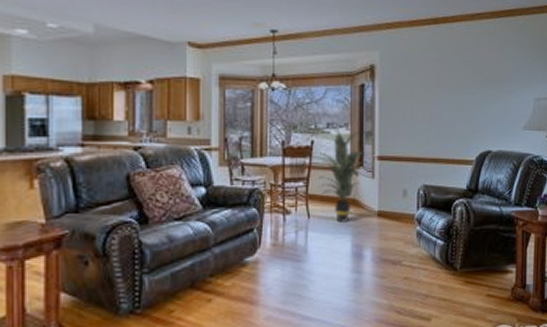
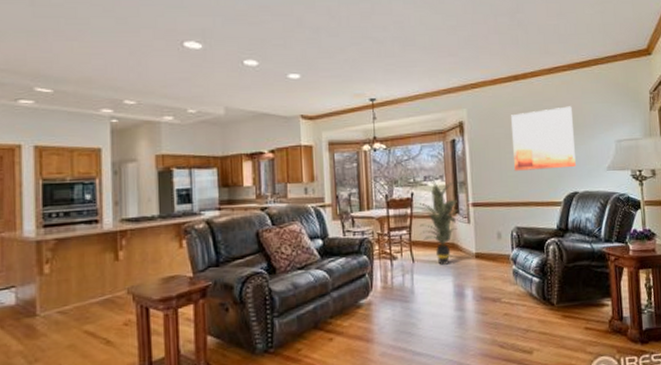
wall art: none [427,57,492,125] -> present [511,106,576,171]

